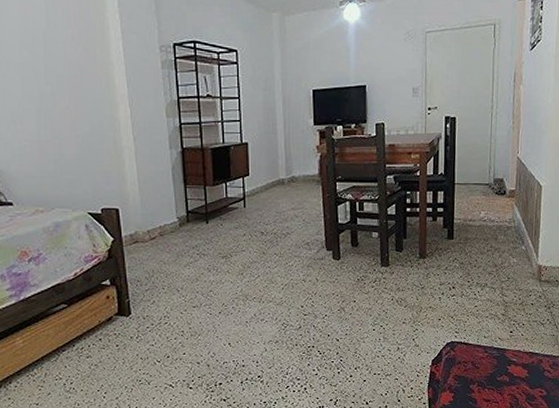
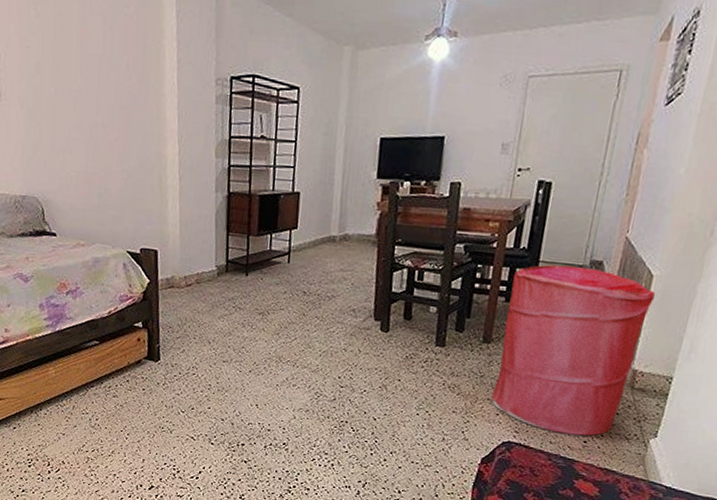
laundry hamper: none [433,186,545,328] -> present [491,264,655,436]

